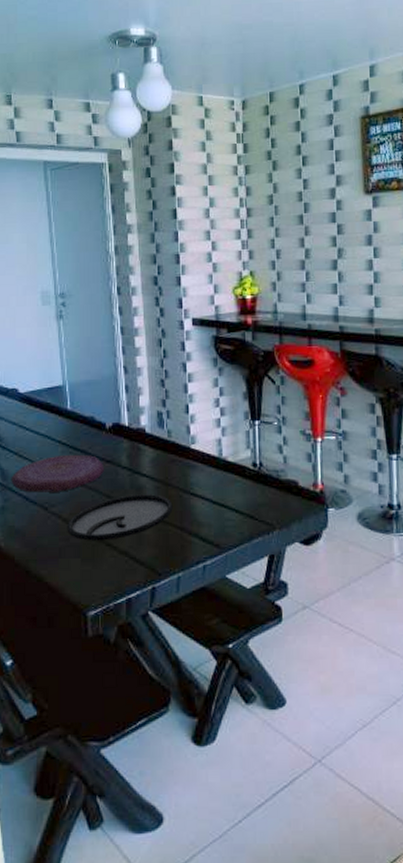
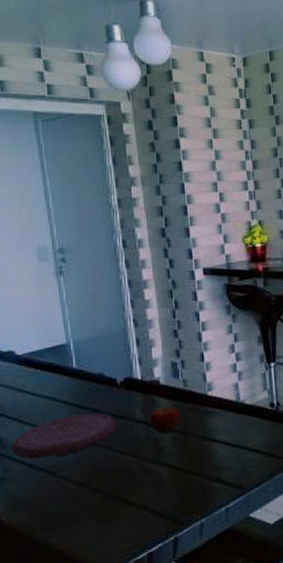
plate: present [67,494,173,541] -> none [78,444,192,501]
fruit: none [134,454,164,482] -> present [149,405,181,434]

